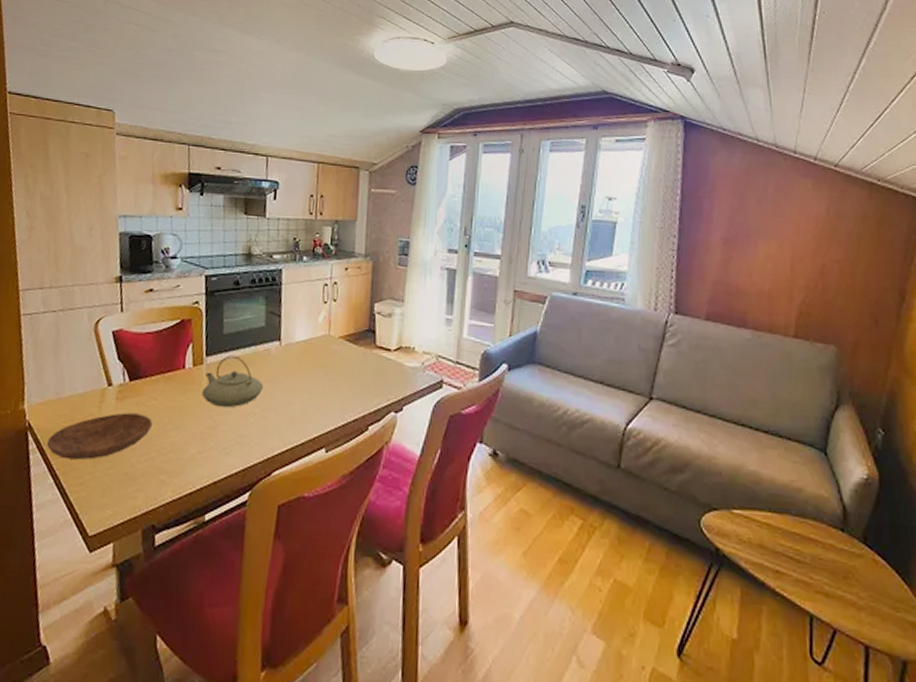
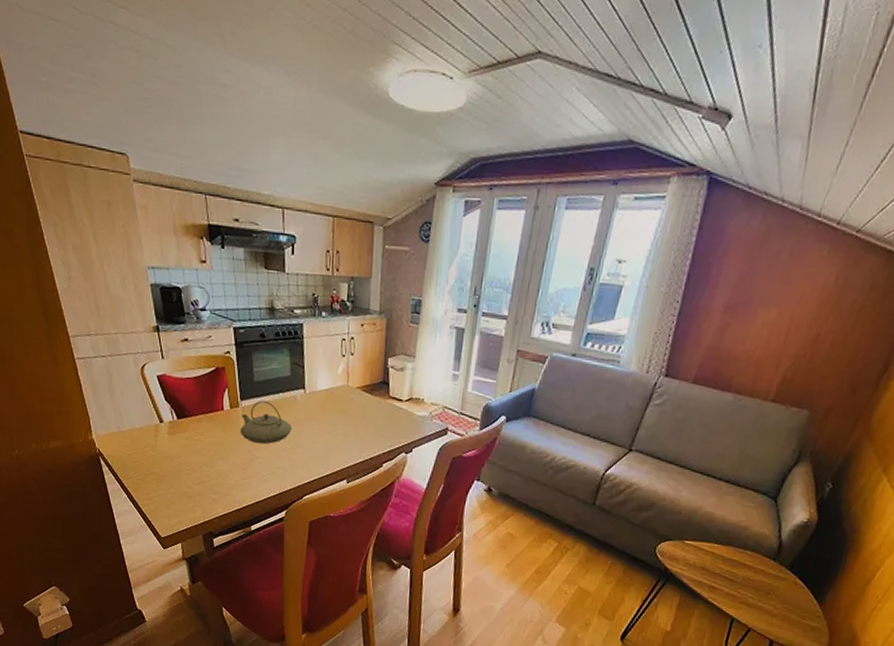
bowl: present [46,412,153,460] -> none [116,445,202,481]

